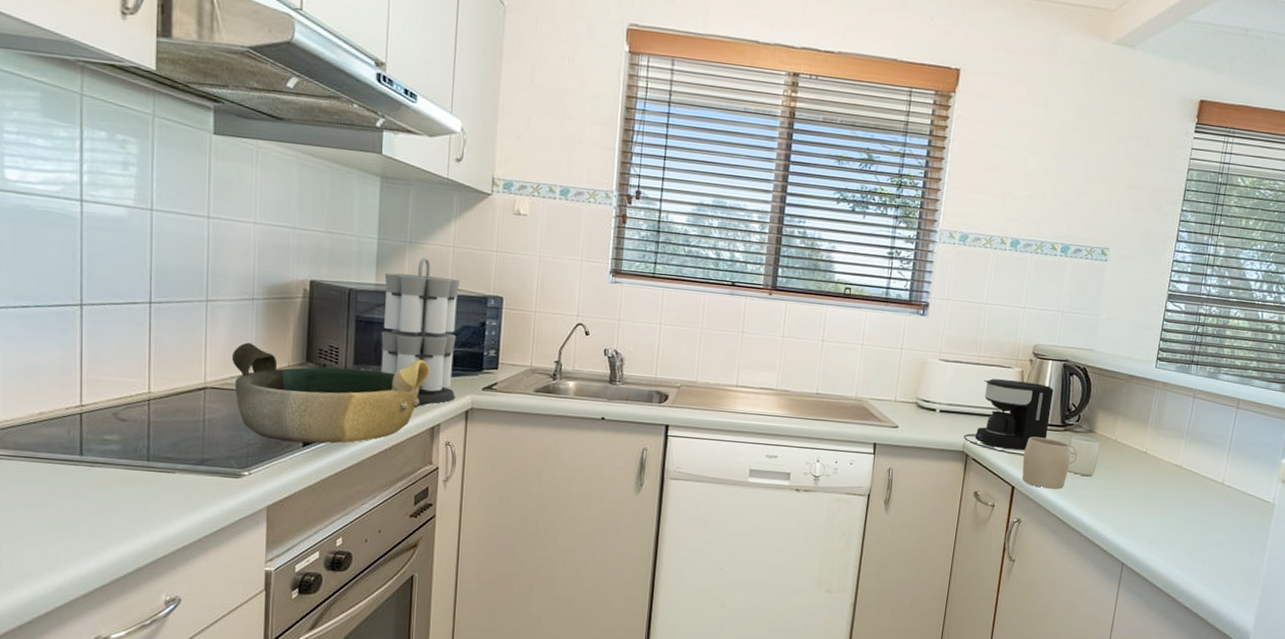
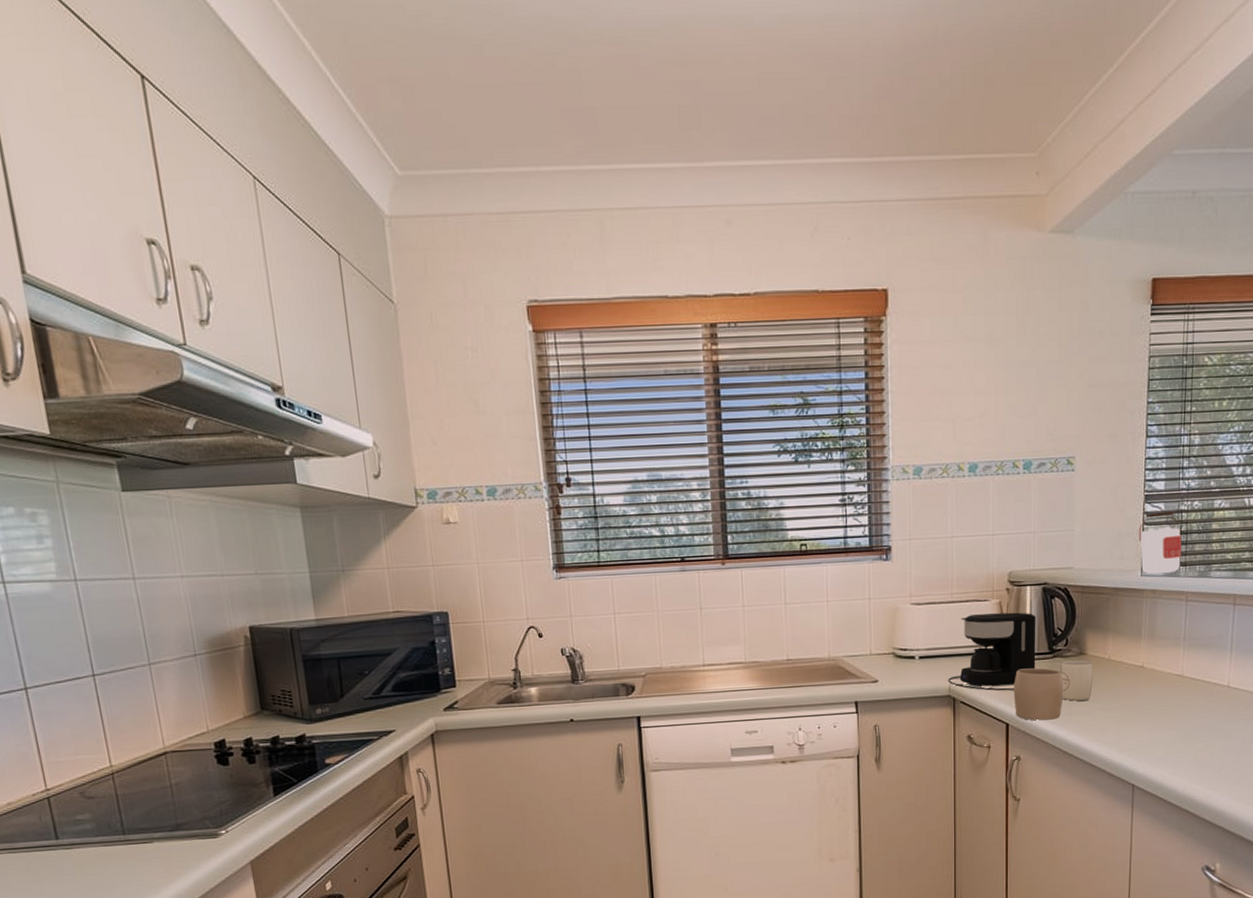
cooking pot: present [231,342,430,444] -> none [185,690,388,794]
spice rack: present [381,258,460,404] -> none [323,584,418,734]
jar: none [1156,311,1199,370] -> present [1138,511,1182,575]

